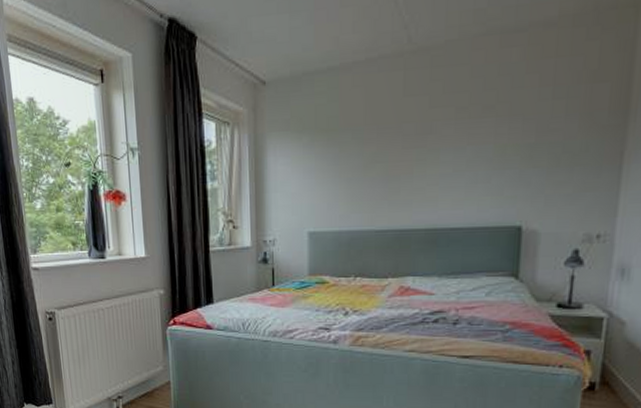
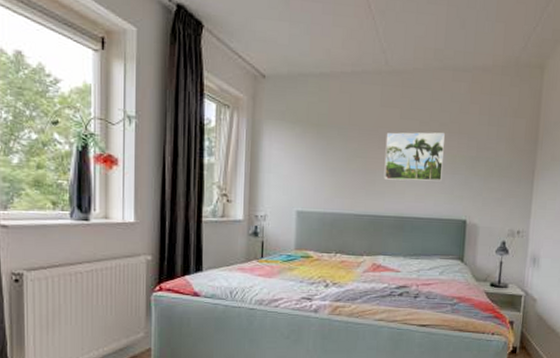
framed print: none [410,118,490,186] -> present [384,132,445,182]

